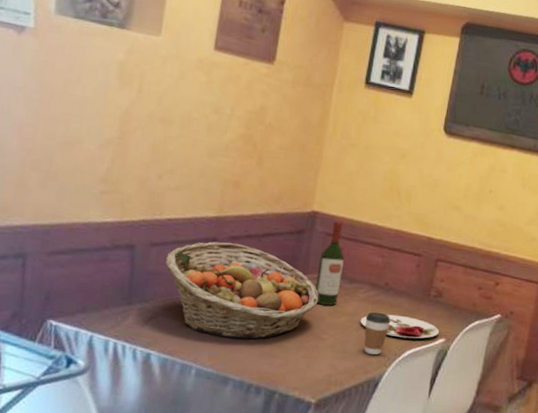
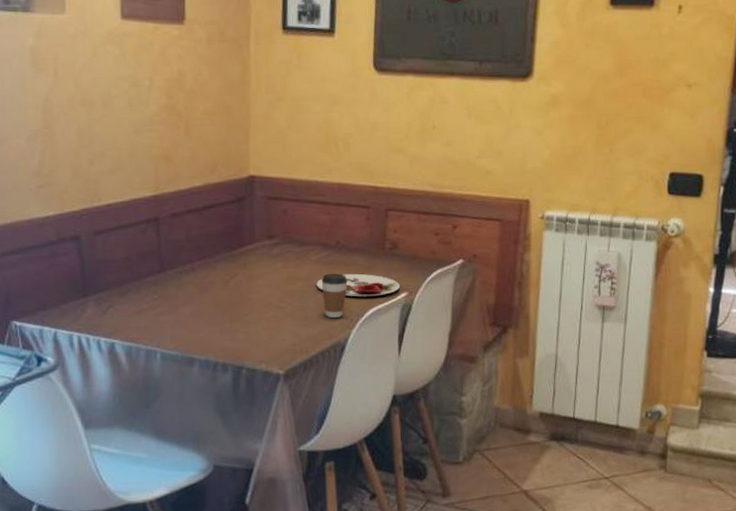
fruit basket: present [165,241,319,340] -> none [112,220,270,318]
wine bottle: present [315,220,344,306] -> none [264,182,290,273]

